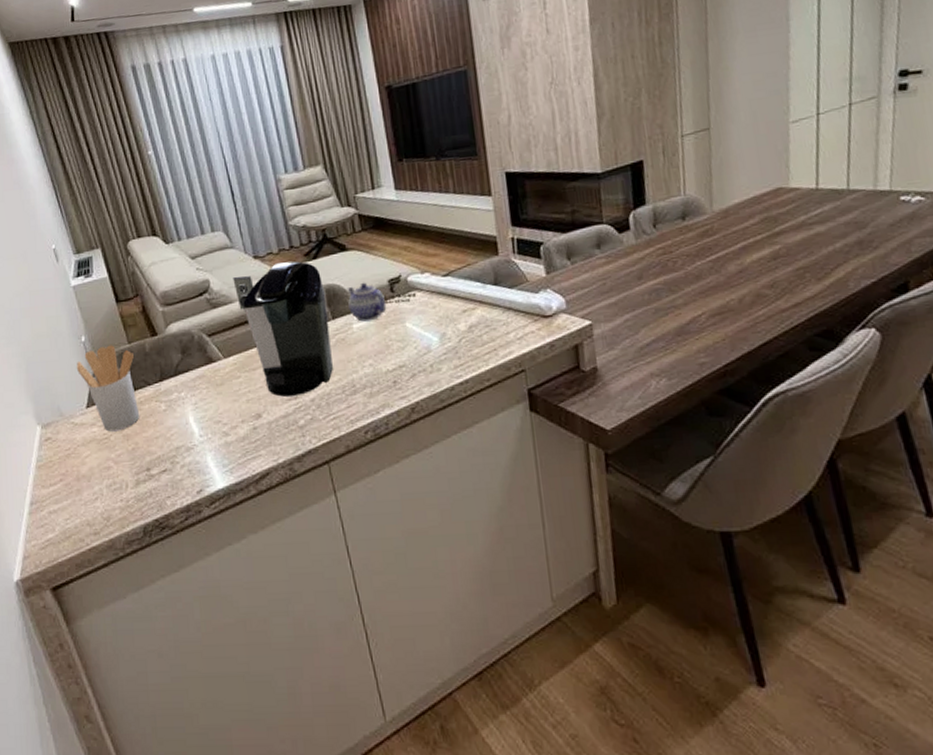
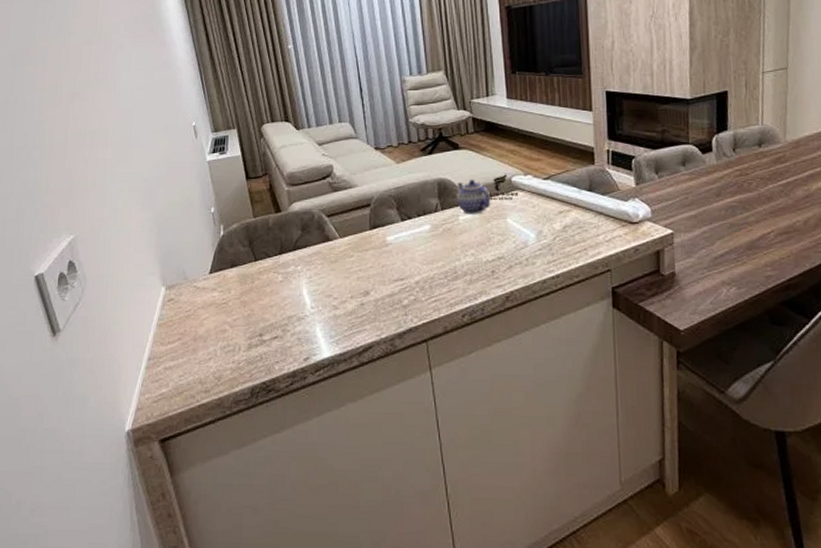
utensil holder: present [76,345,140,432] -> none [203,217,258,297]
coffee maker: present [232,261,333,397] -> none [354,155,438,277]

